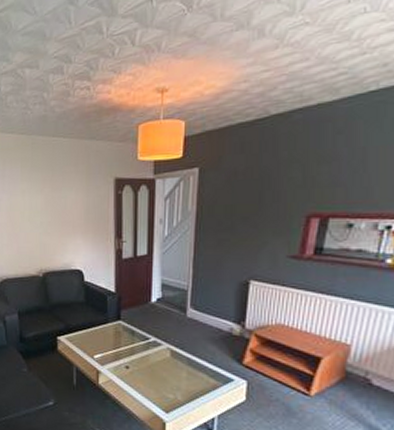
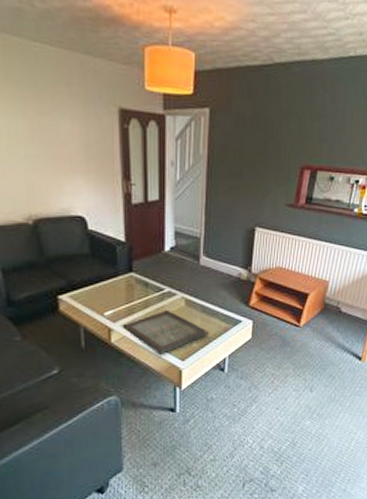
serving tray: none [109,358,197,403] -> present [122,309,210,354]

